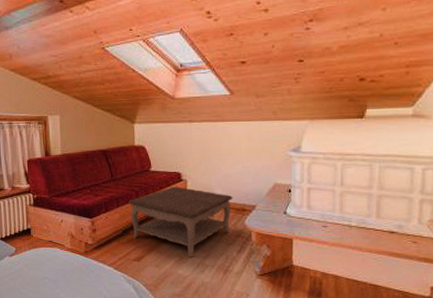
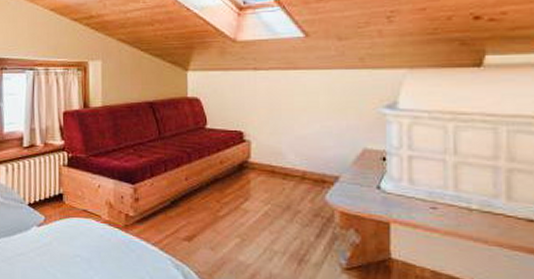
coffee table: present [128,186,233,258] -> none [178,148,309,242]

